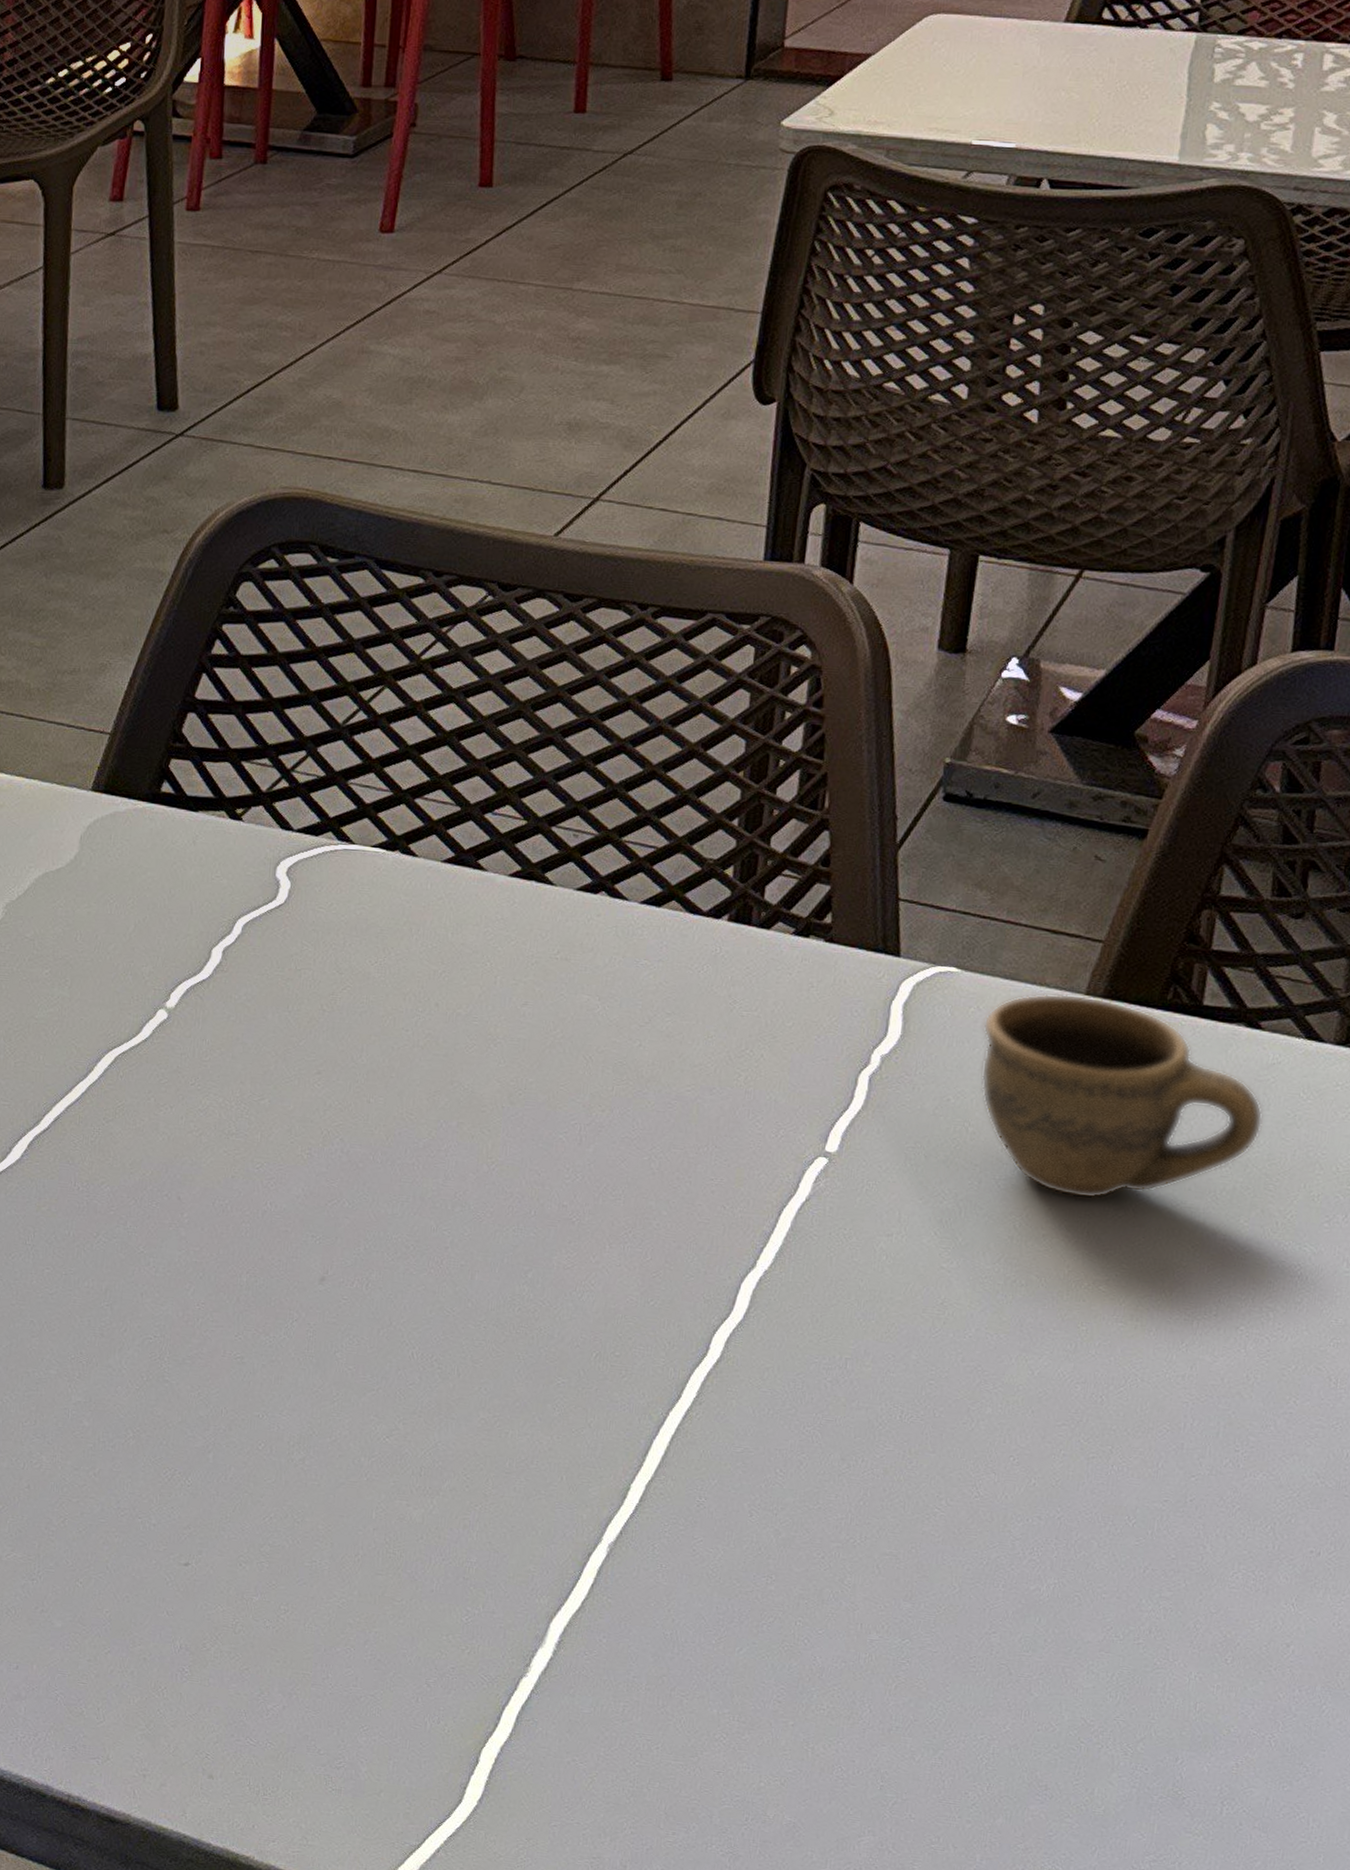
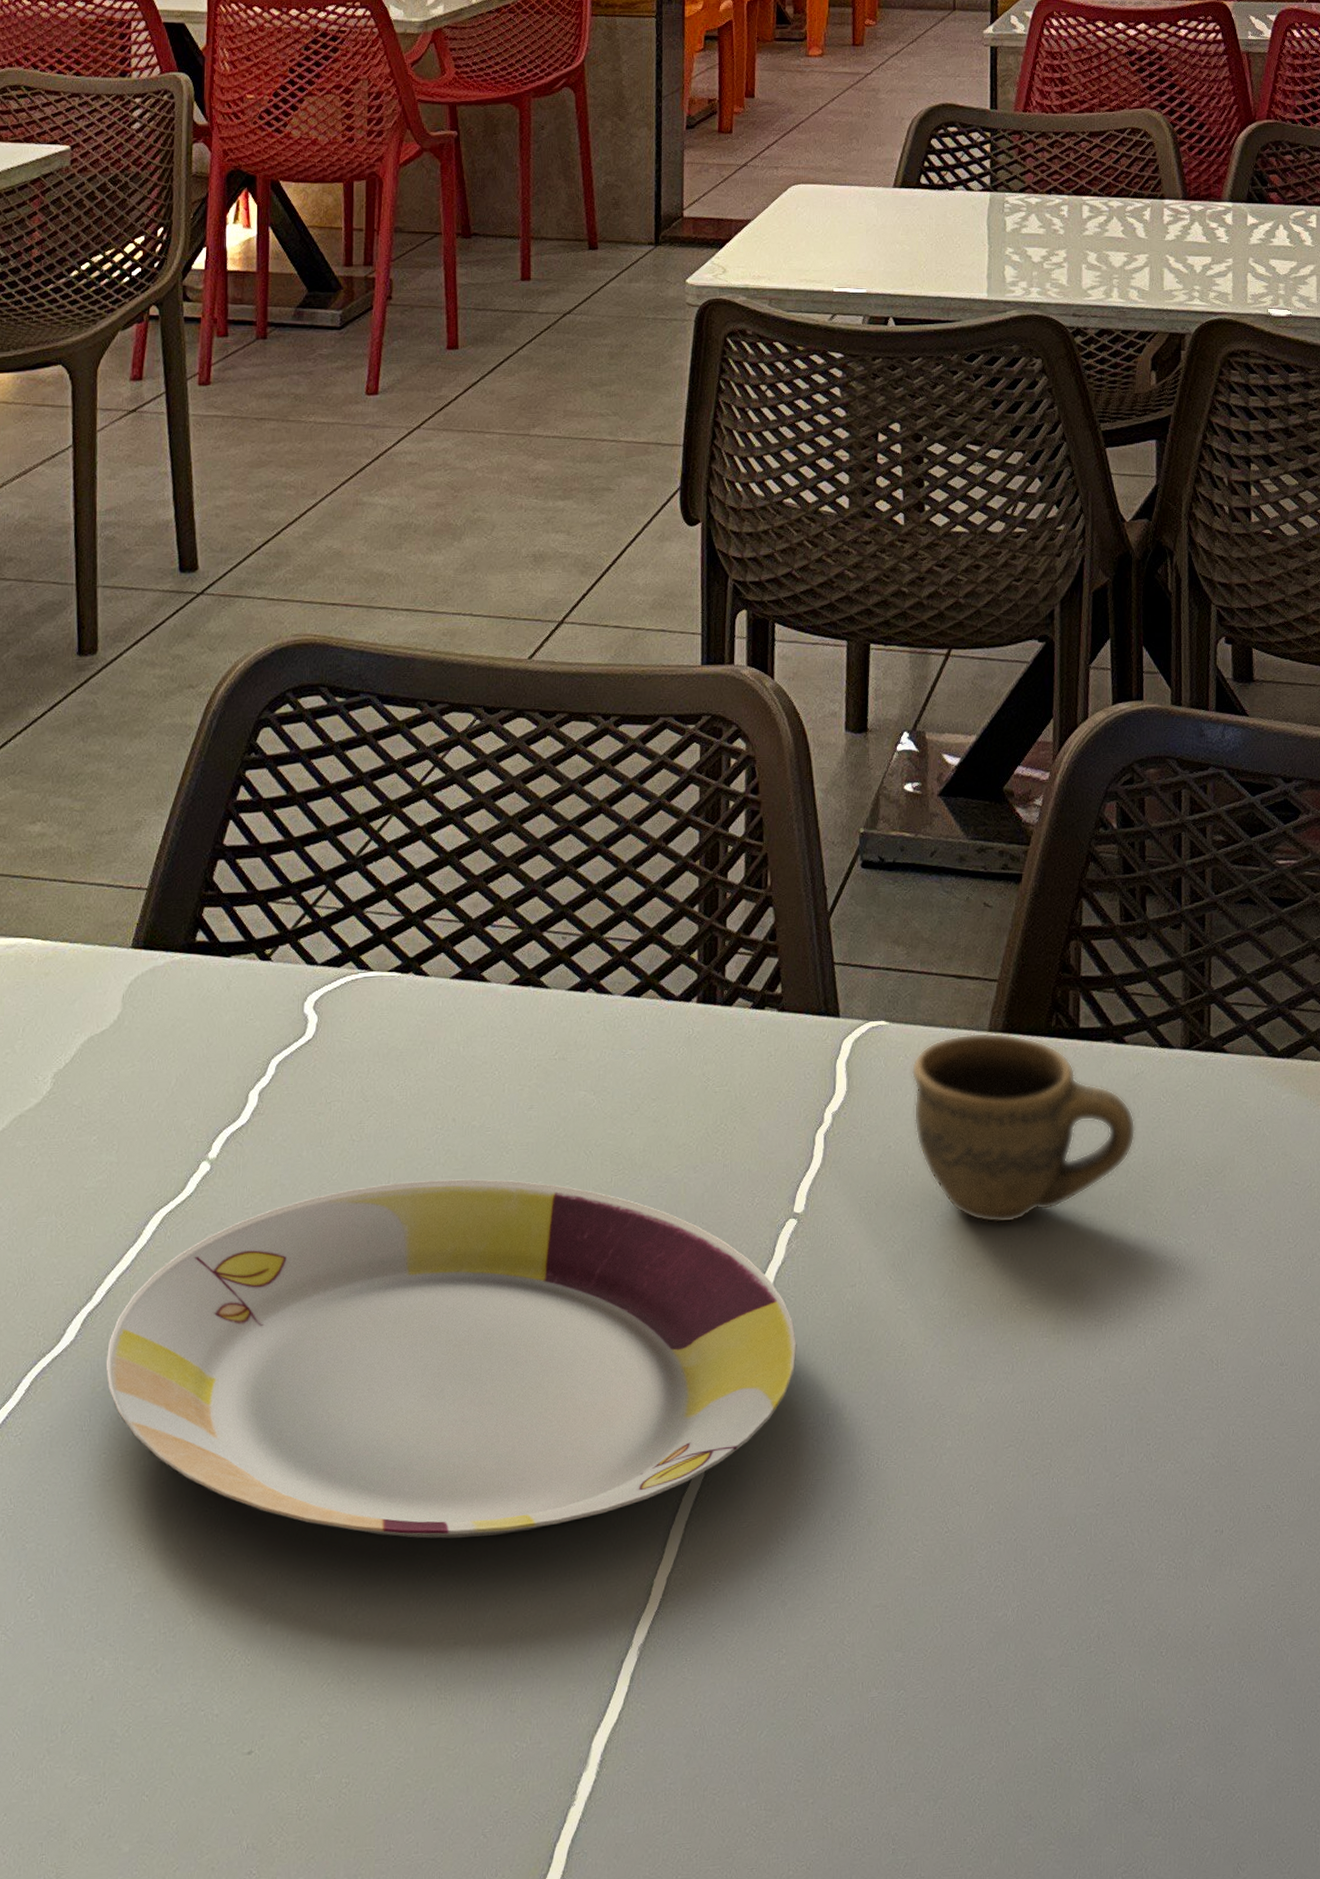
plate: none [51,1057,817,1415] -> present [105,1178,797,1539]

